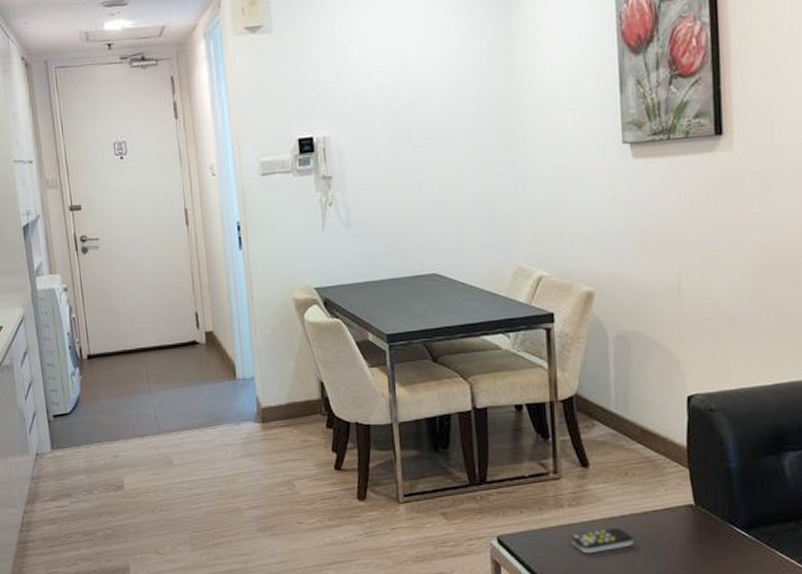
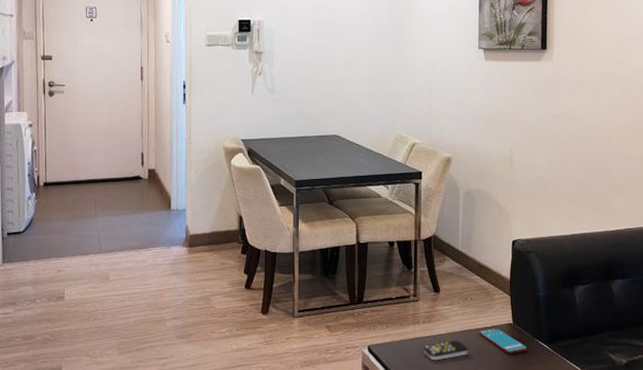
smartphone: none [647,510,717,544] -> present [479,327,527,354]

